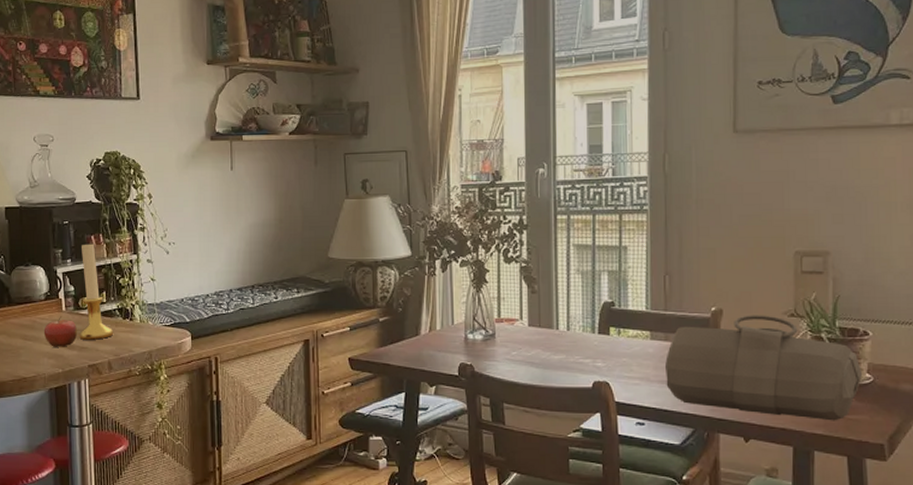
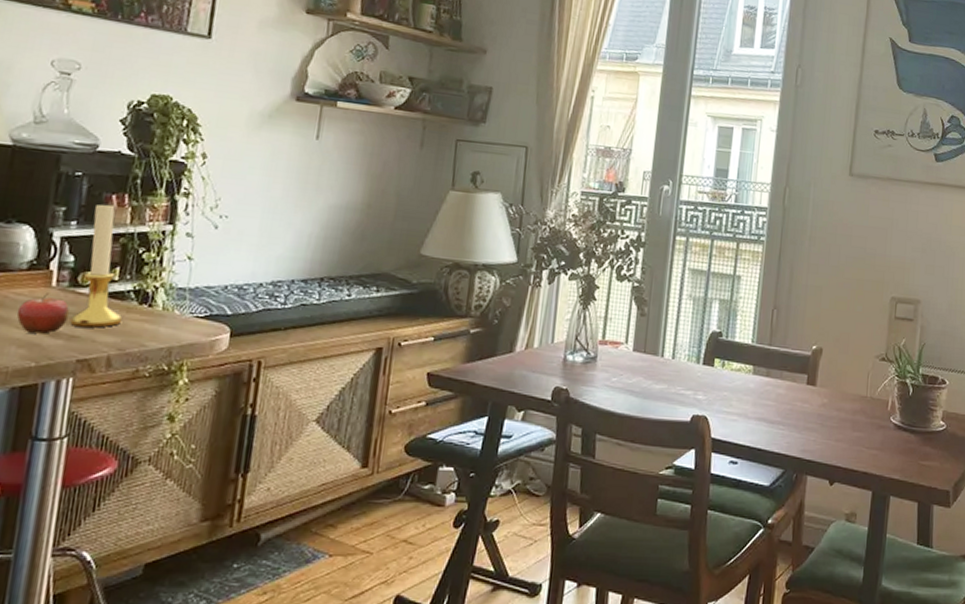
handbag: present [665,315,863,421] -> none [762,356,938,467]

